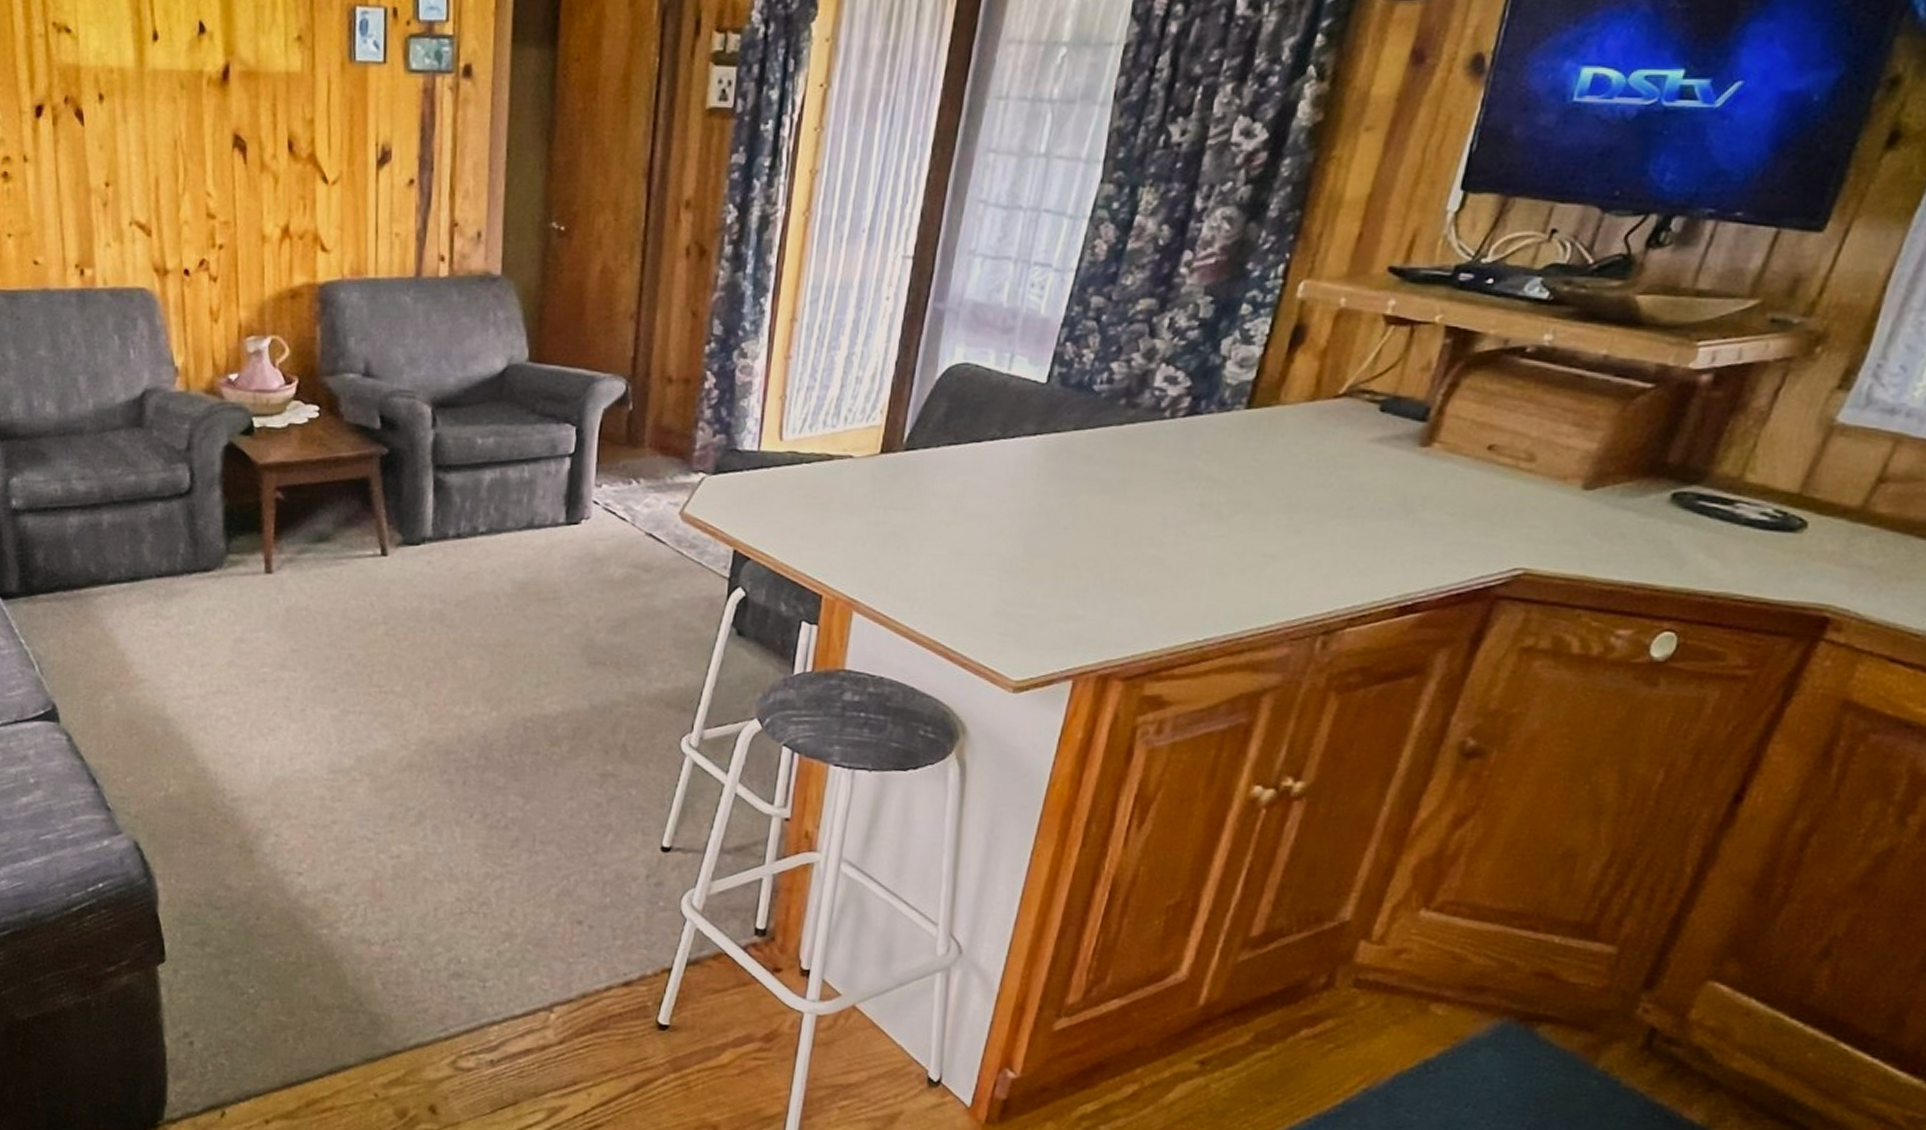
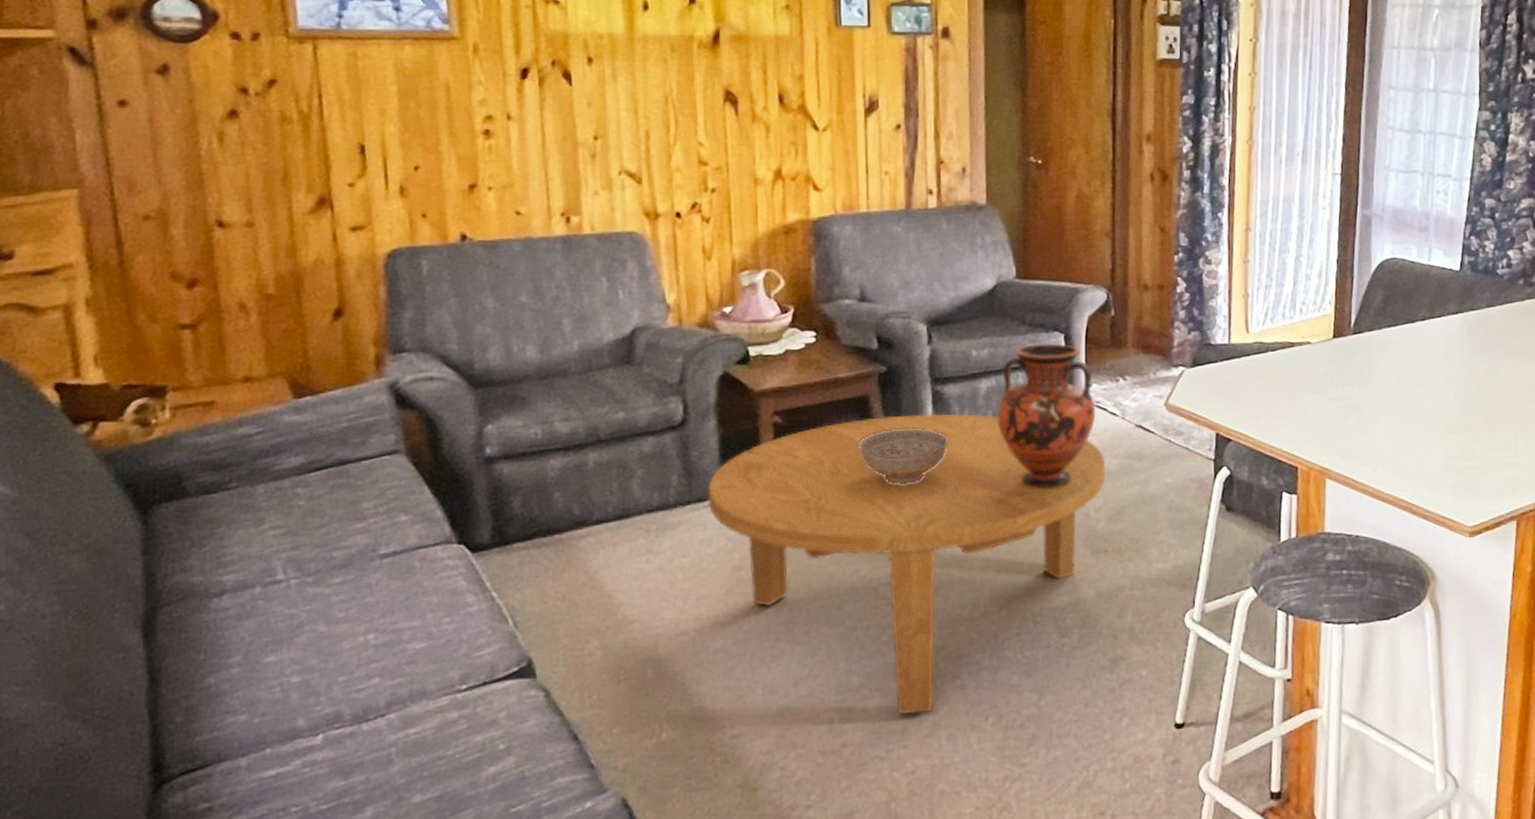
coffee table: none [212,500,610,802] -> present [708,413,1106,716]
decorative bowl: none [356,515,449,574] -> present [857,428,949,484]
vase: none [499,436,604,593] -> present [996,343,1096,489]

